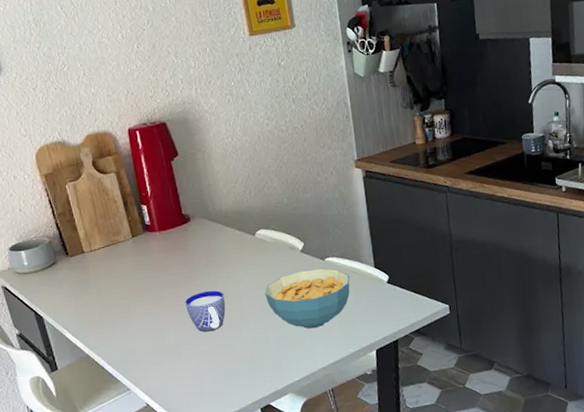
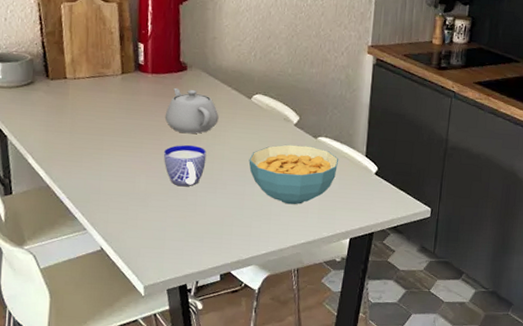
teapot: none [179,238,229,281] -> present [164,87,219,134]

